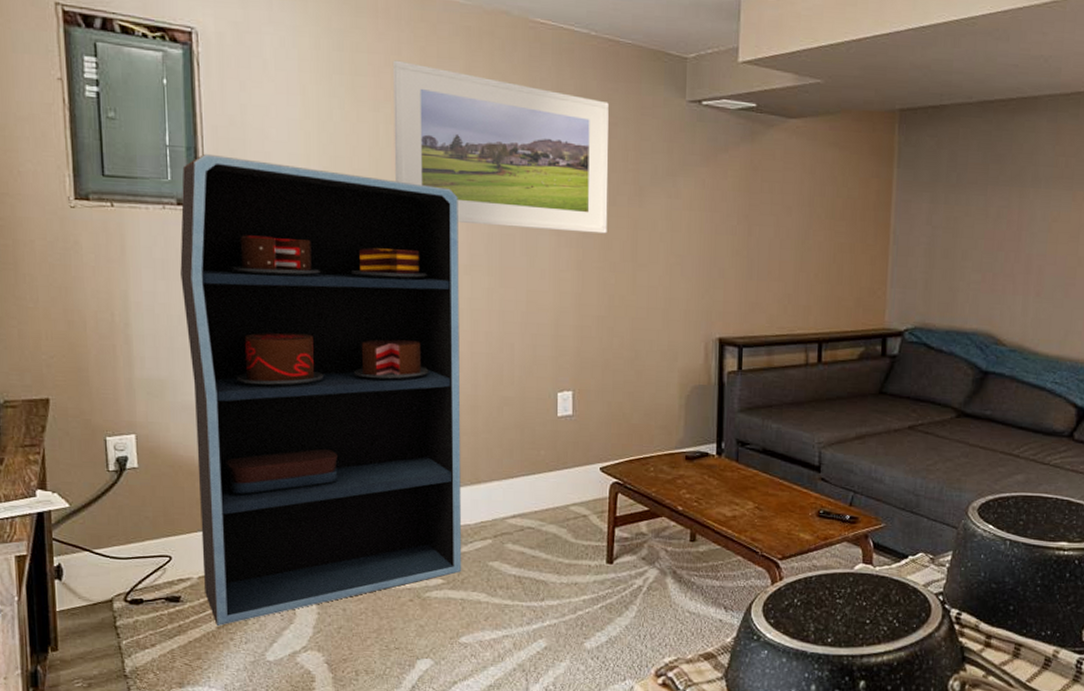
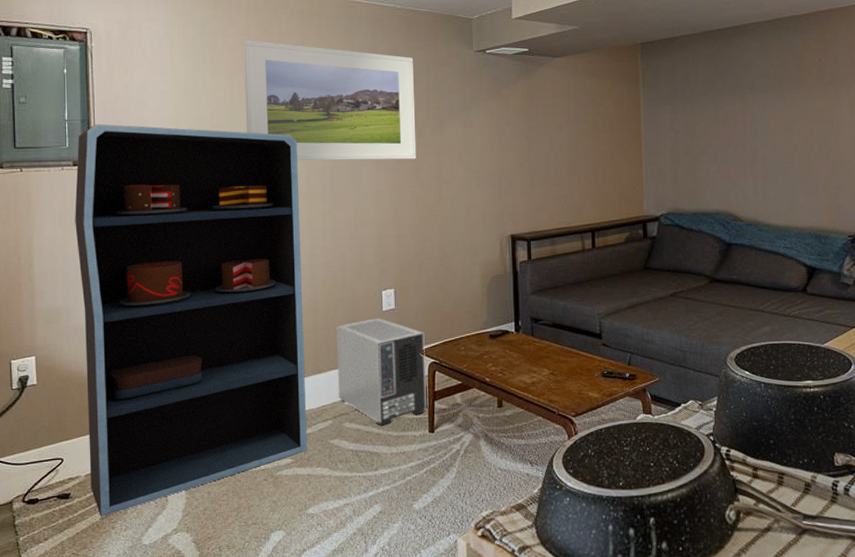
air purifier: none [500,424,607,551] -> present [336,318,426,426]

